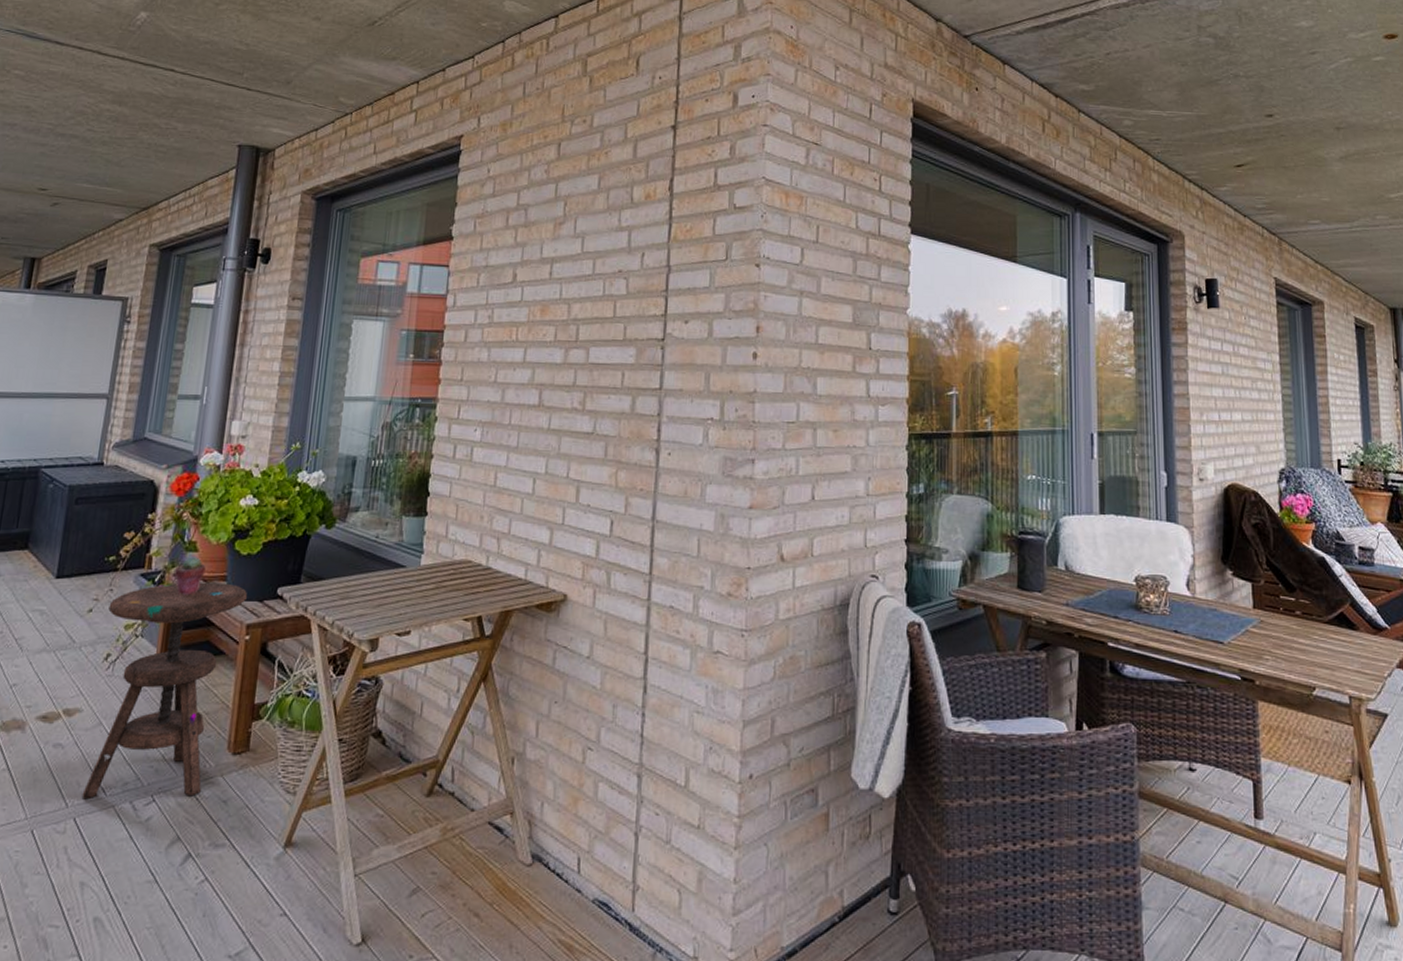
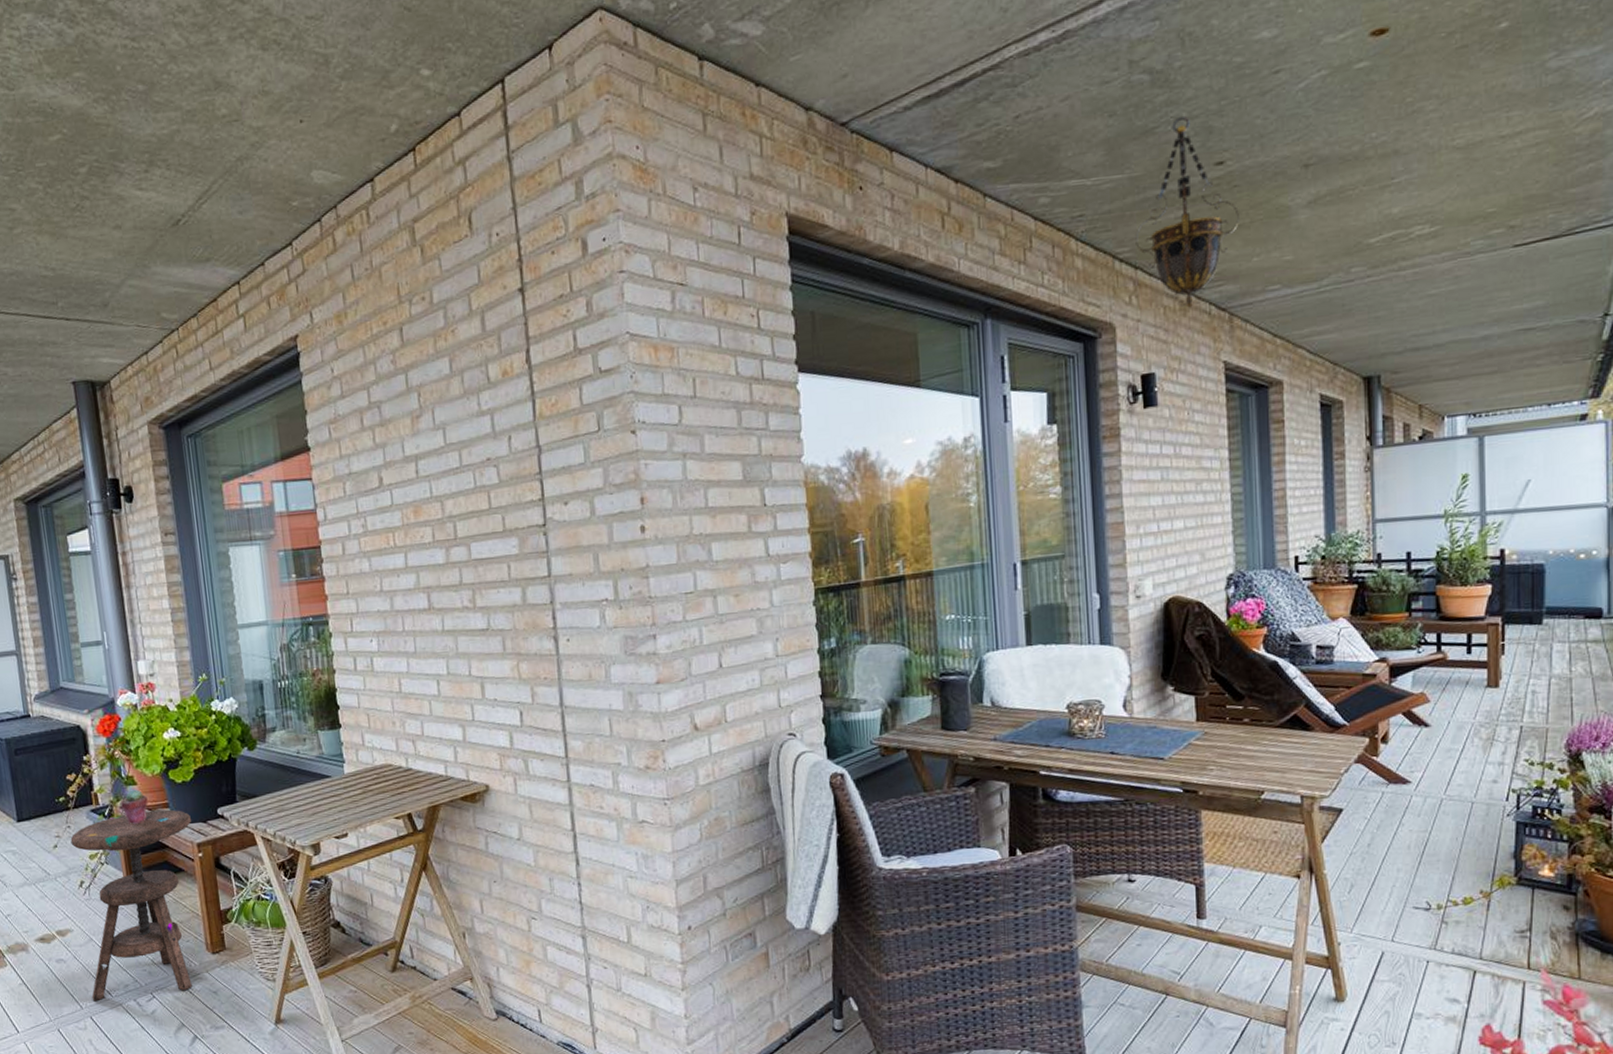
hanging lantern: none [1202,75,1286,230] -> present [1135,116,1239,309]

